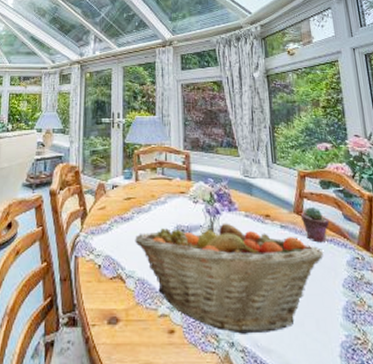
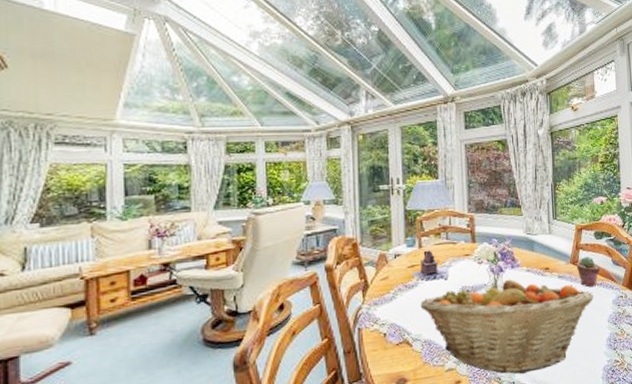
teapot: none [128,184,163,216] -> present [412,250,448,281]

